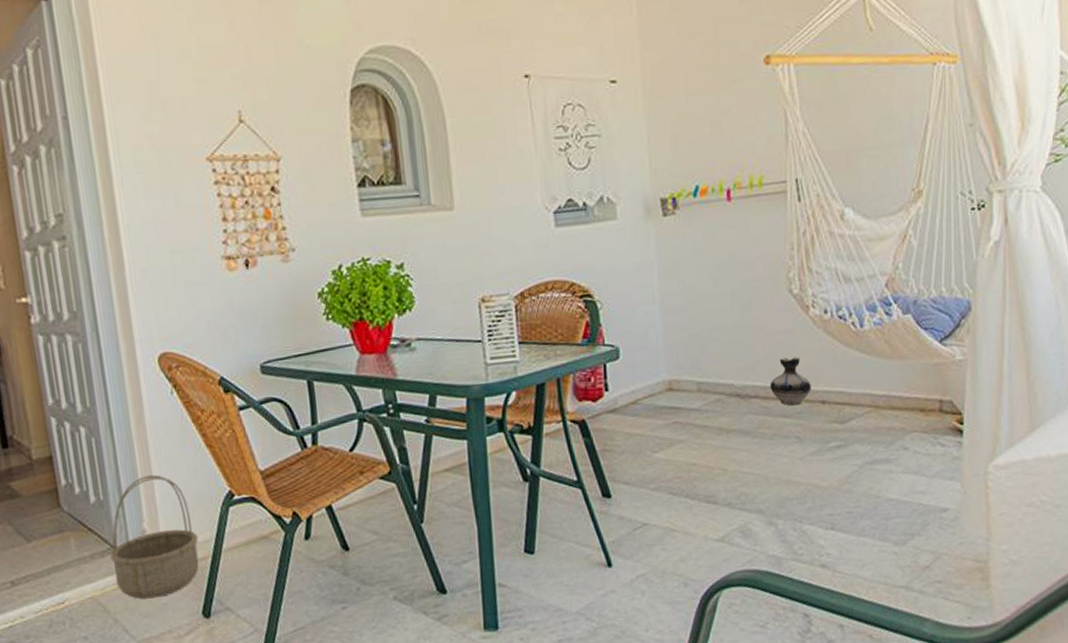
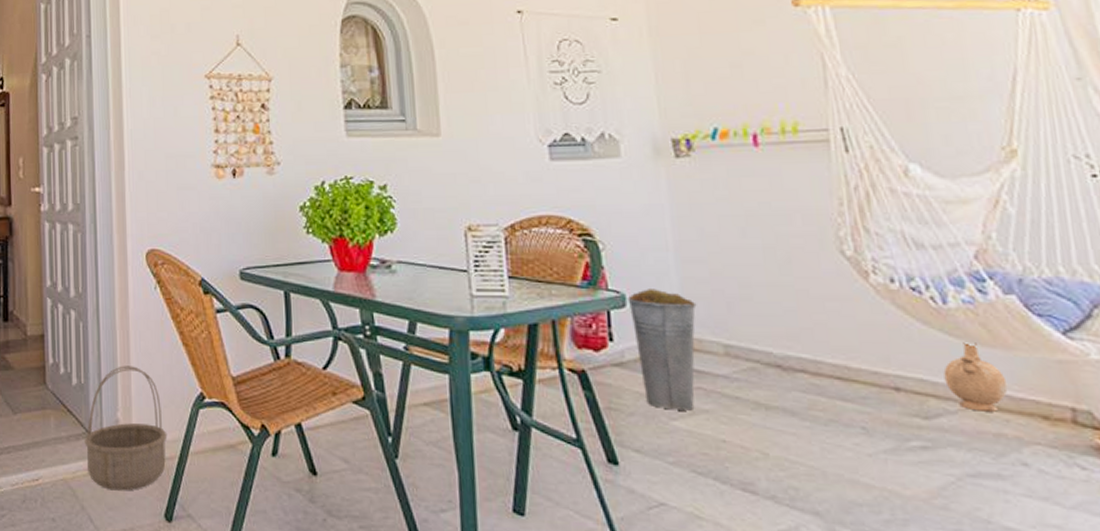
bucket: none [620,339,677,444] -> present [627,289,697,411]
ceramic jug: present [769,357,811,406] -> none [820,329,879,388]
vase: none [857,357,899,412] -> present [943,342,1008,412]

